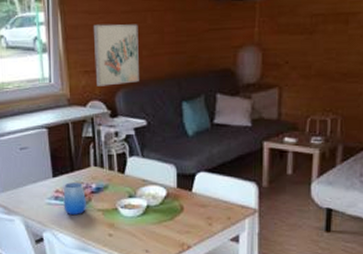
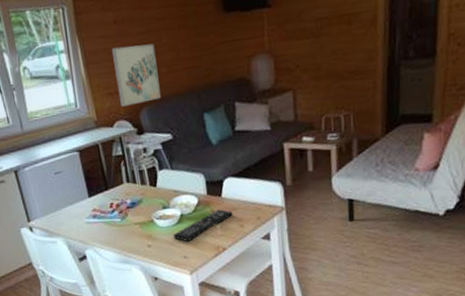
cup: present [63,182,86,216] -> none [100,199,124,231]
remote control: none [136,204,202,236] -> present [173,209,233,242]

